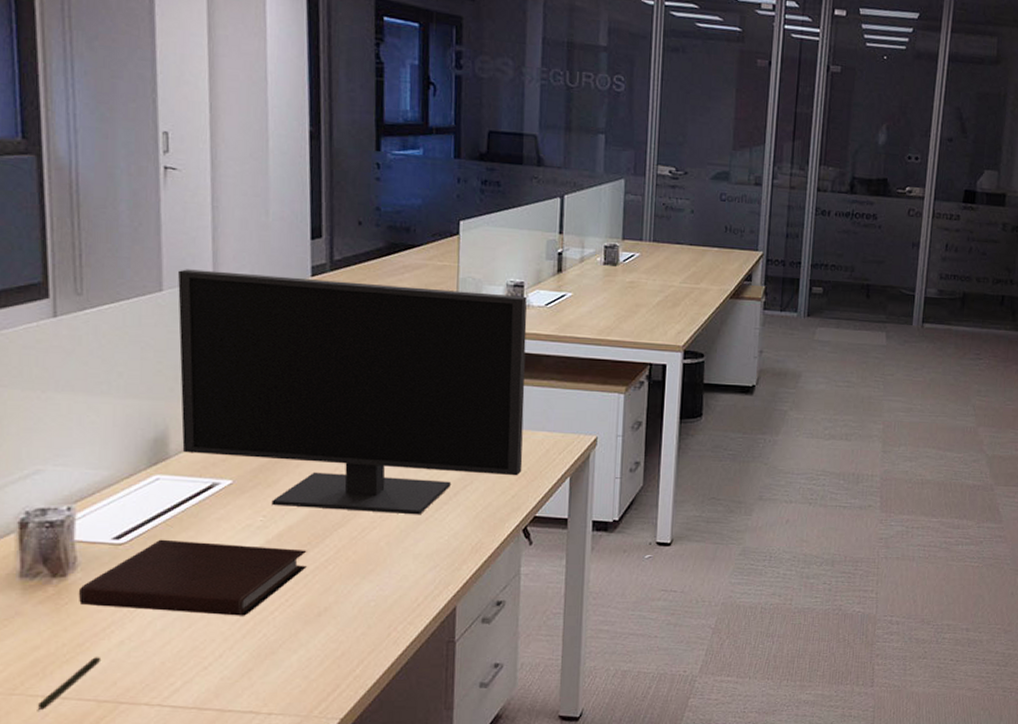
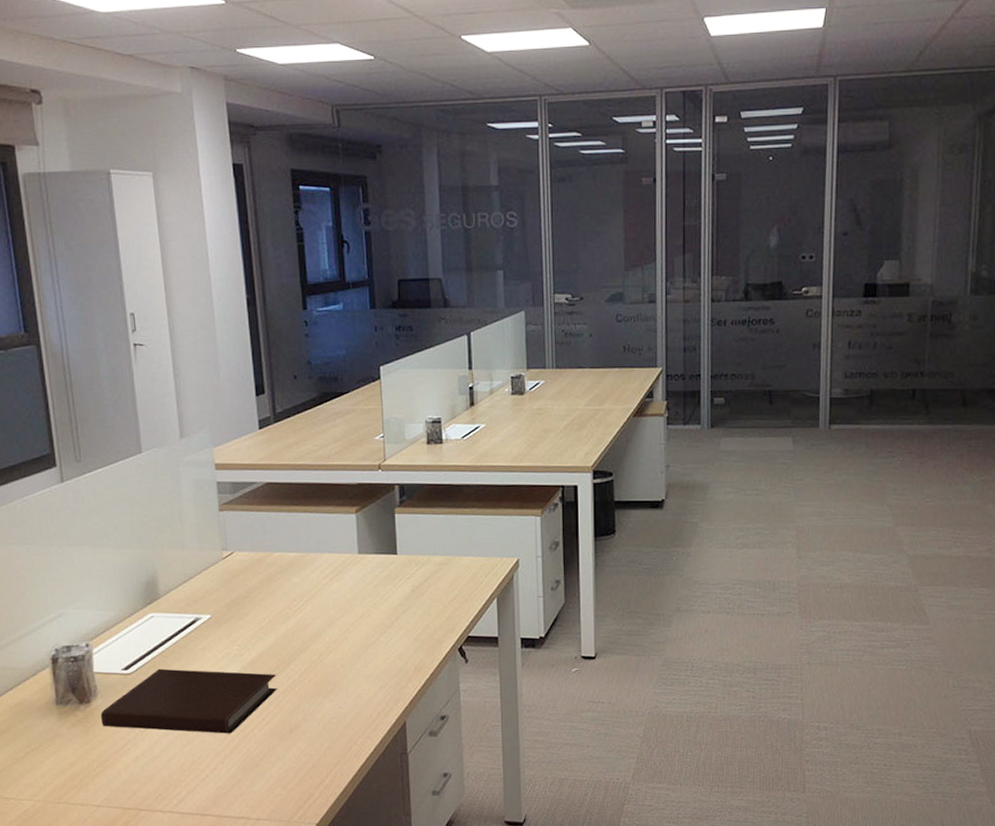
pen: present [37,657,102,711] -> none [78,771,123,817]
monitor: present [178,269,527,515] -> none [153,431,454,639]

